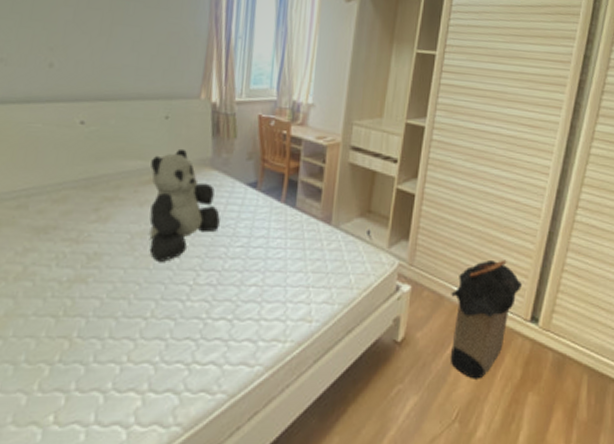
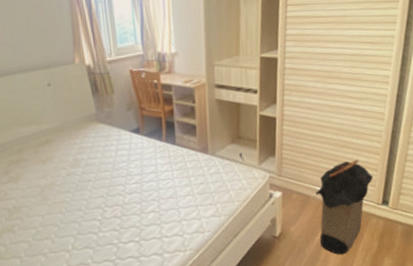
teddy bear: present [149,148,220,262] -> none [44,109,114,206]

